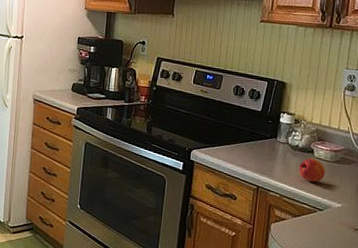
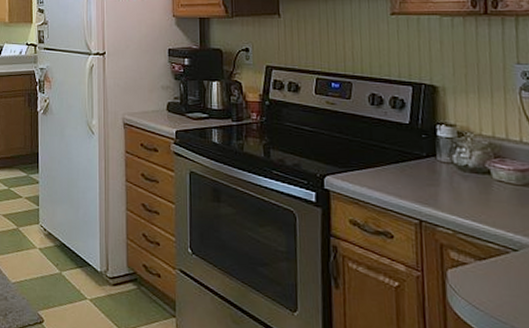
fruit: present [299,158,326,183] -> none [474,181,514,214]

